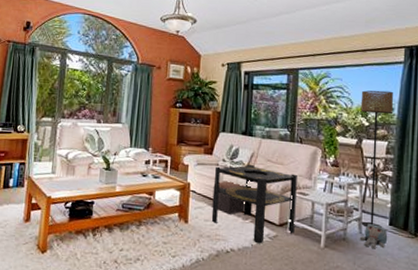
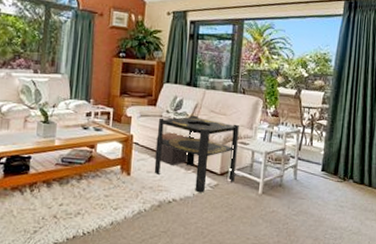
plush toy: present [359,224,388,249] -> none [294,170,320,194]
floor lamp: present [360,90,394,228] -> none [296,42,333,174]

